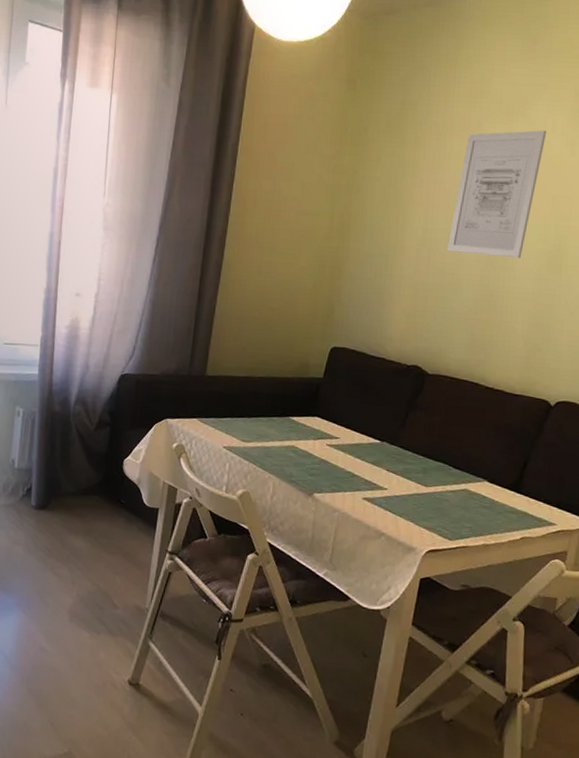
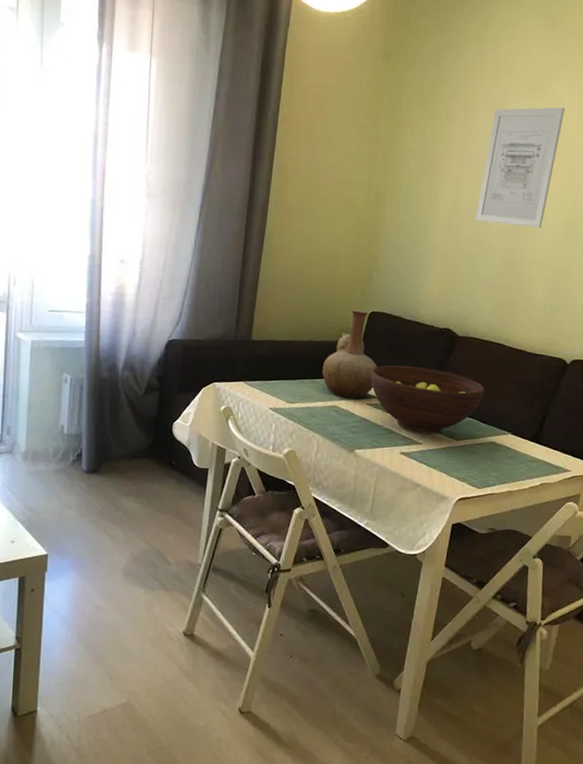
vase: none [279,344,339,439] -> present [322,309,377,398]
fruit bowl: none [331,403,457,480] -> present [371,365,485,435]

